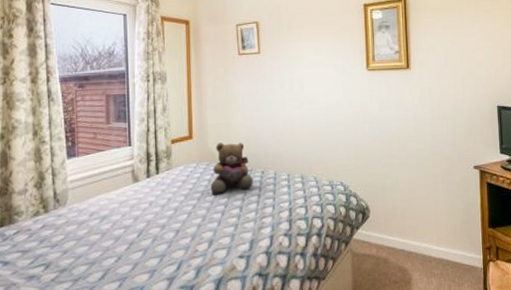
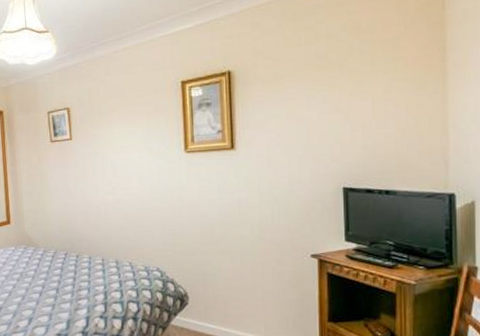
teddy bear: present [210,143,253,195] -> none [28,228,68,277]

